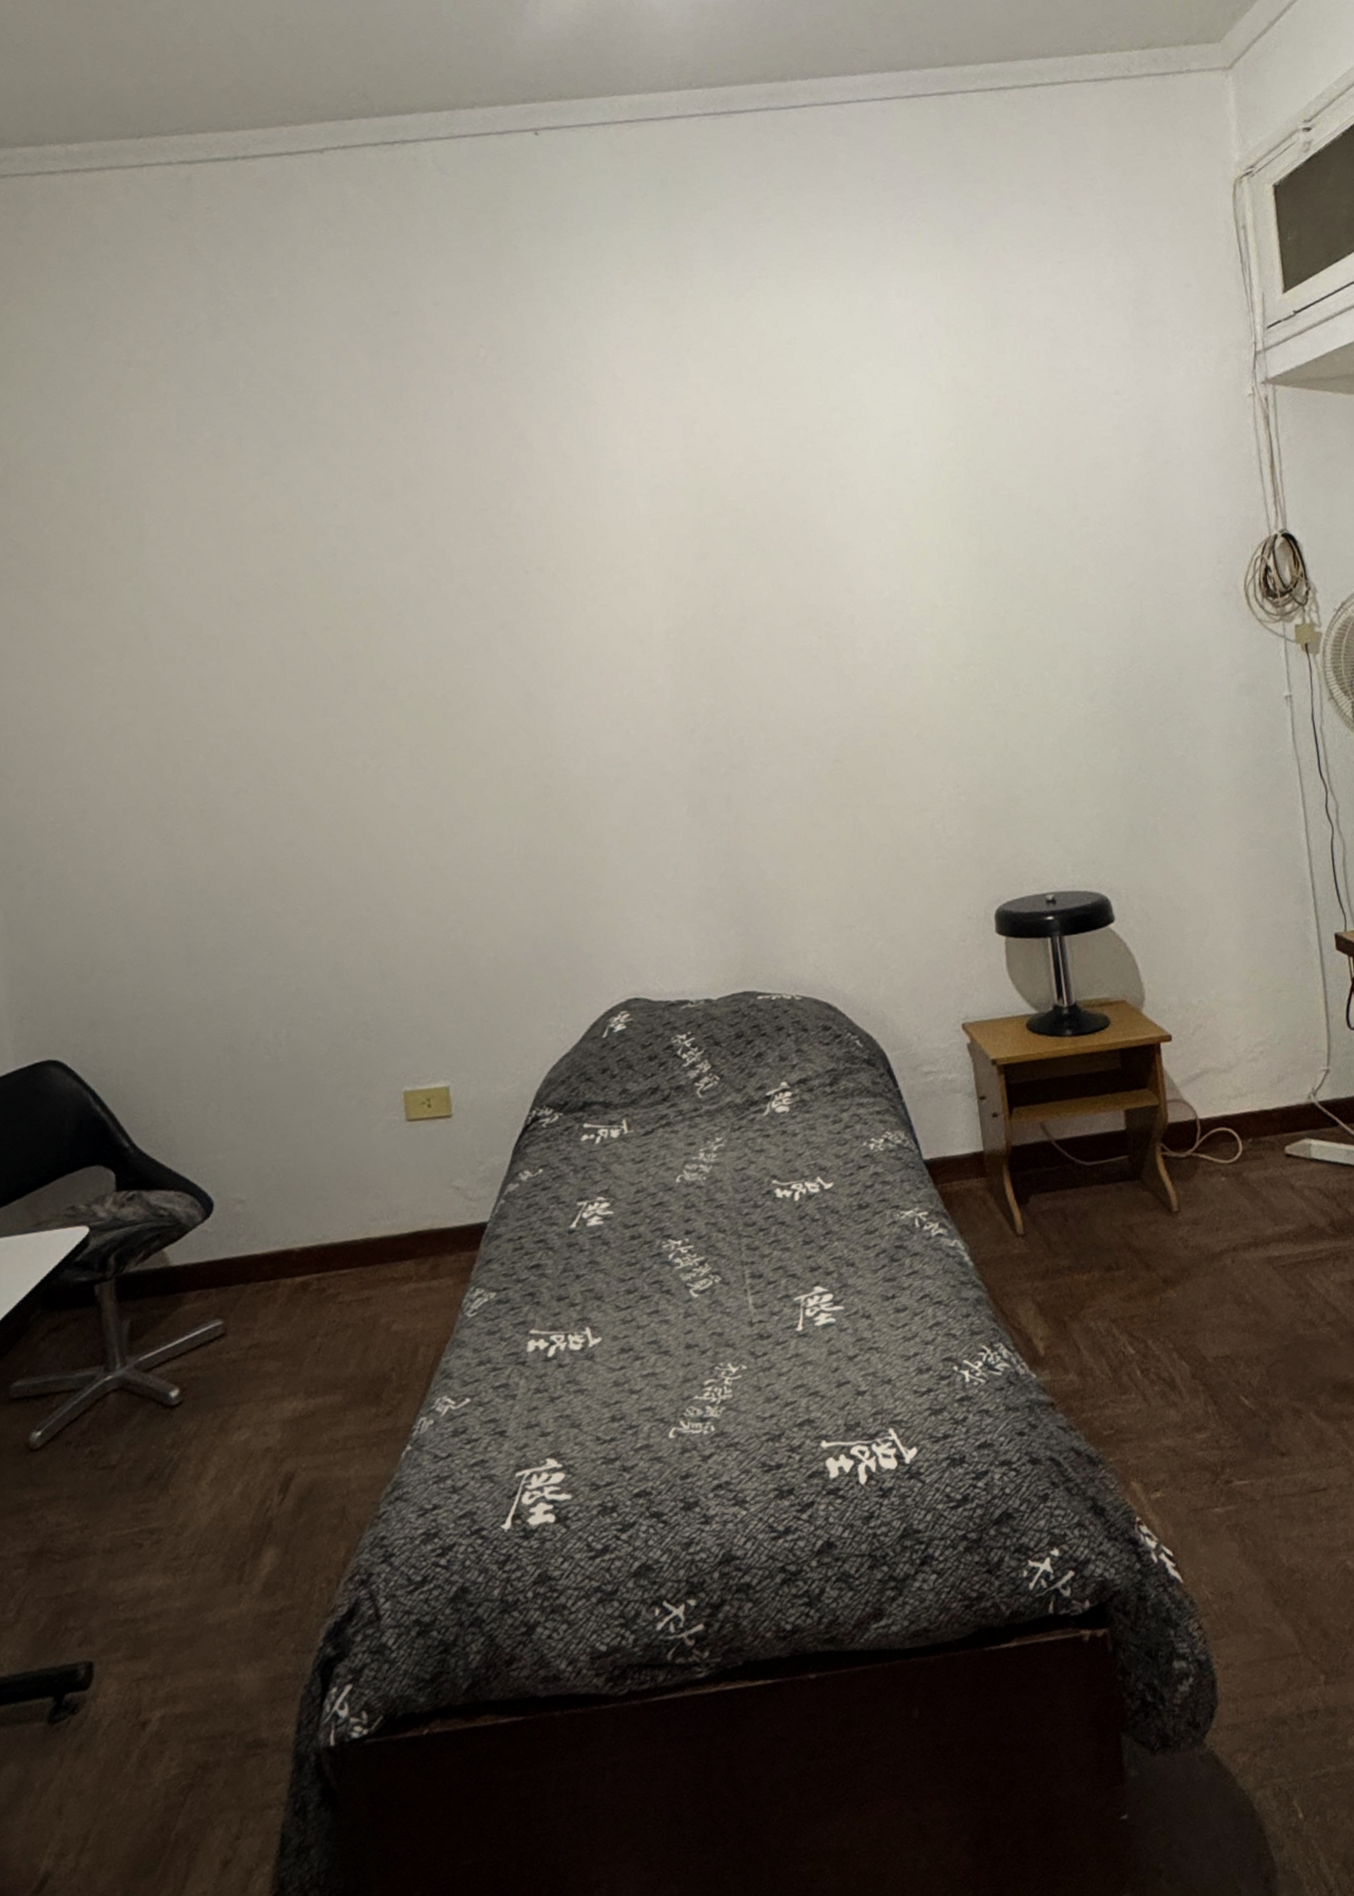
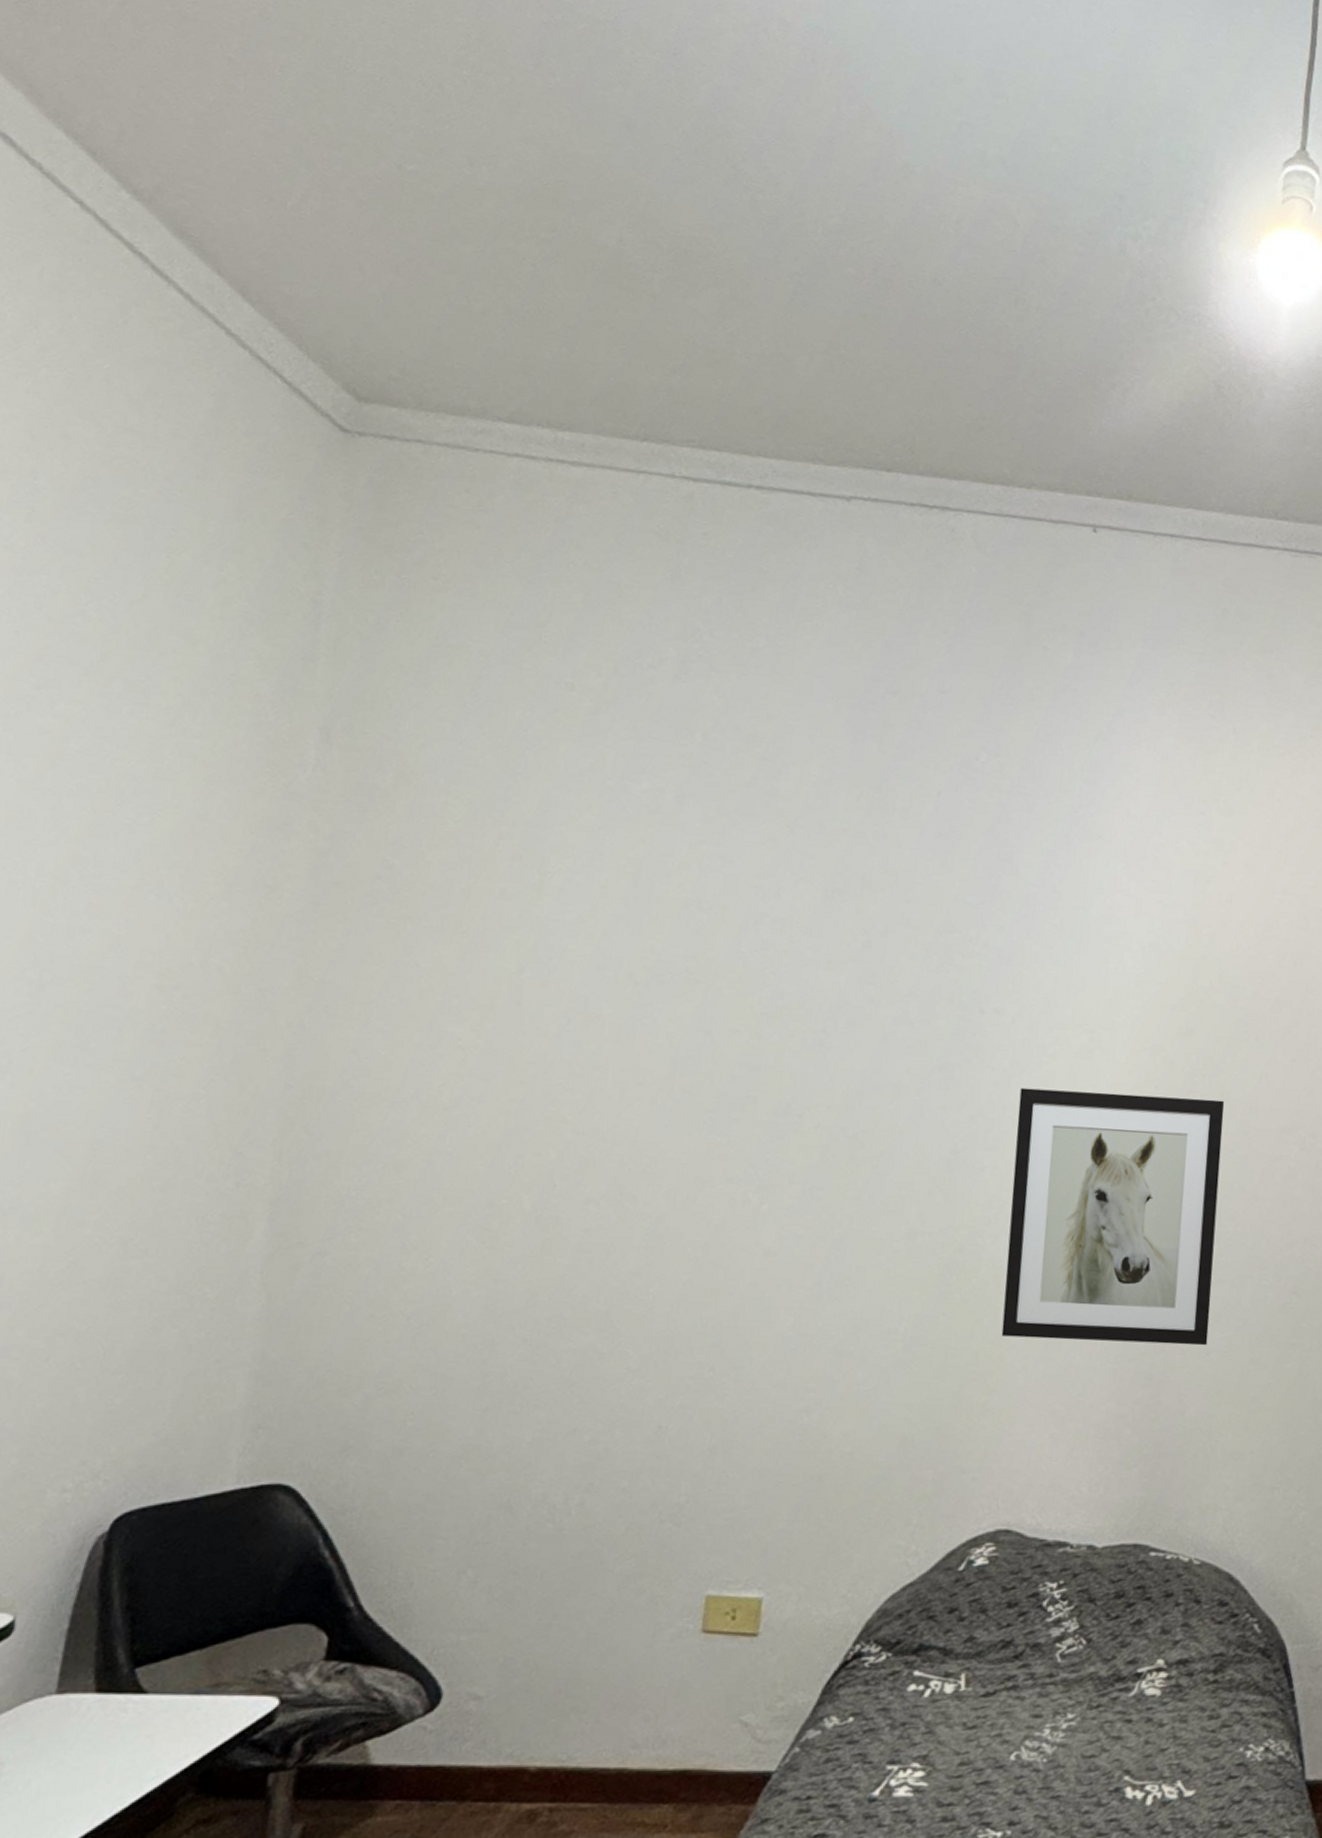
wall art: none [572,609,772,841] -> present [1001,1087,1225,1346]

